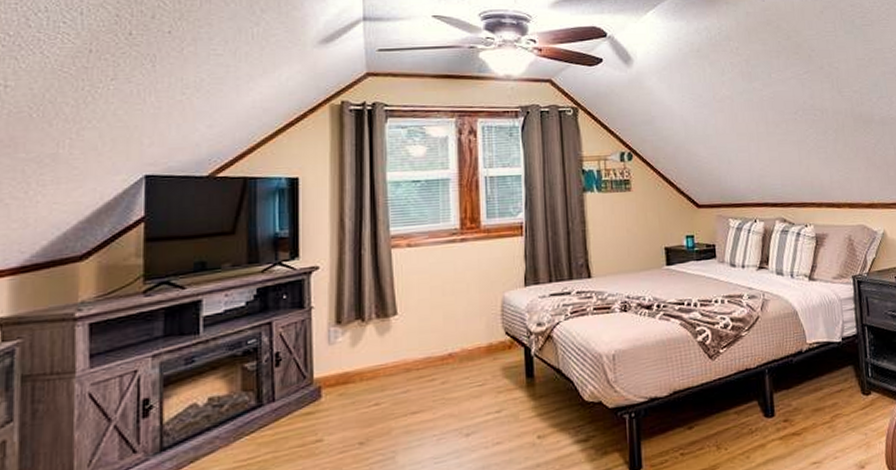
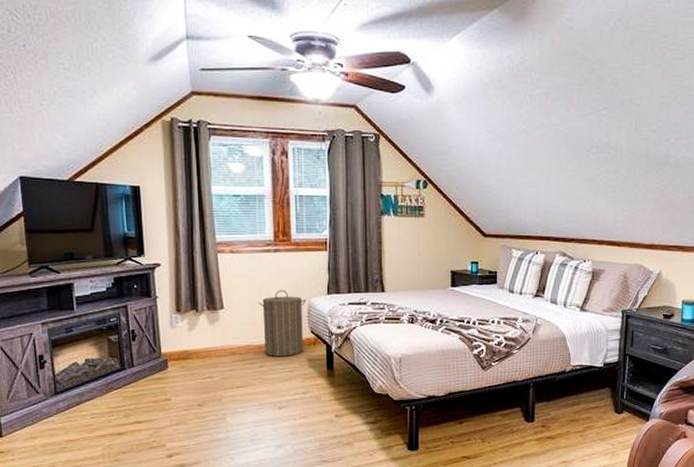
laundry hamper: none [441,285,500,369] -> present [258,290,307,356]

